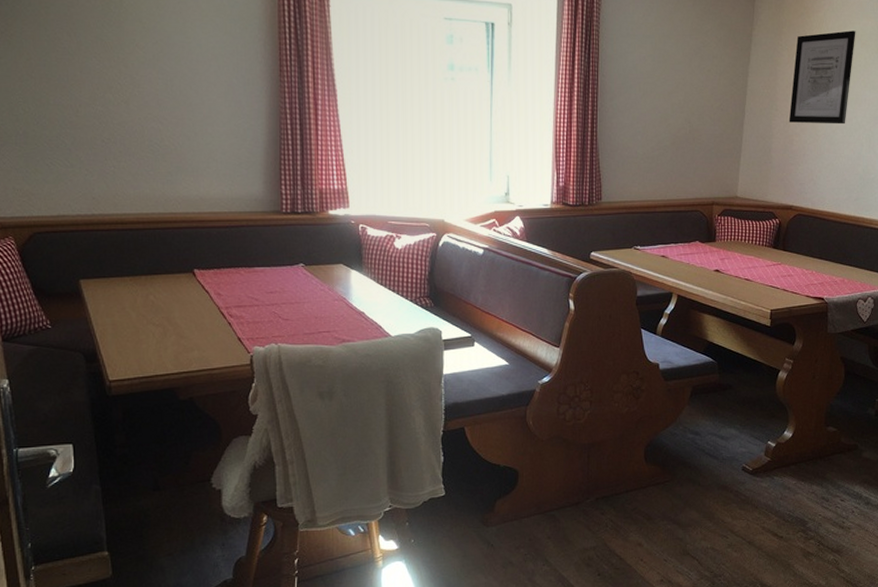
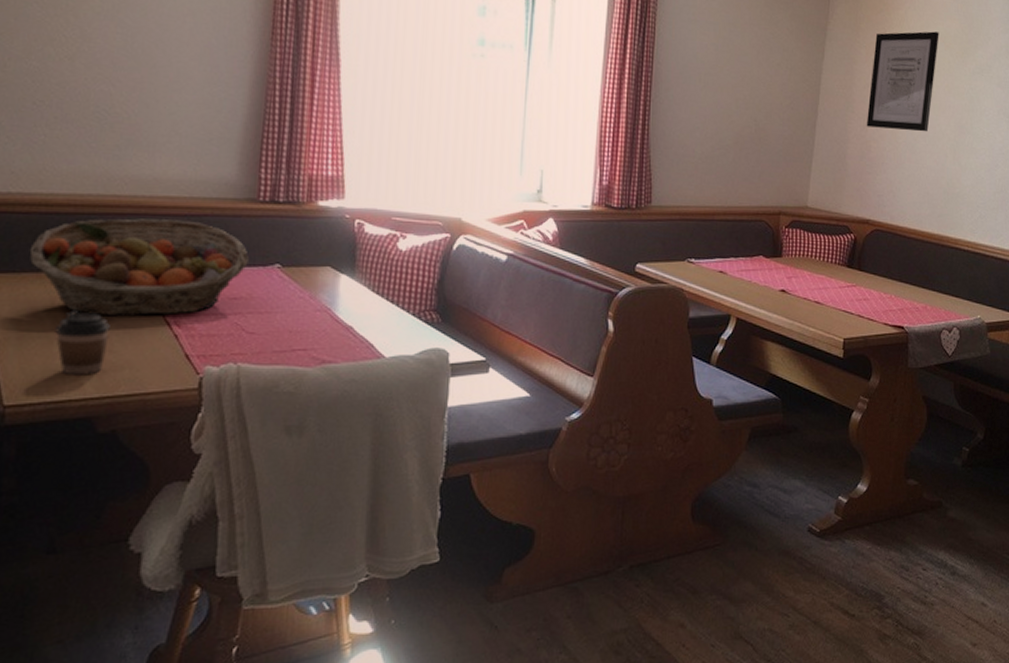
fruit basket: none [113,231,279,310] -> present [29,218,249,317]
coffee cup: none [139,306,180,356] -> present [55,311,110,376]

